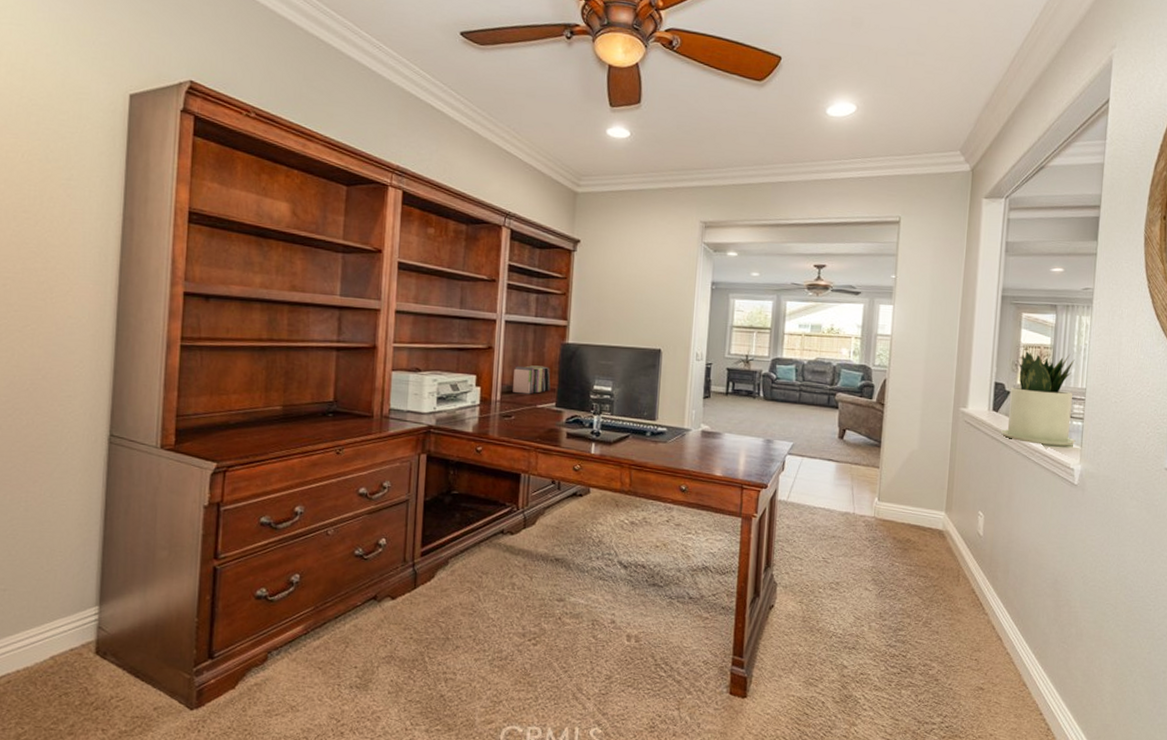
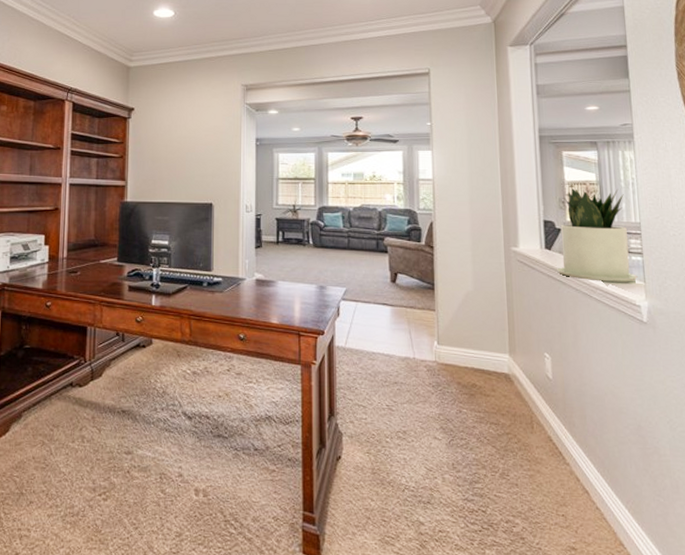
books: present [513,365,551,394] -> none [78,224,112,251]

